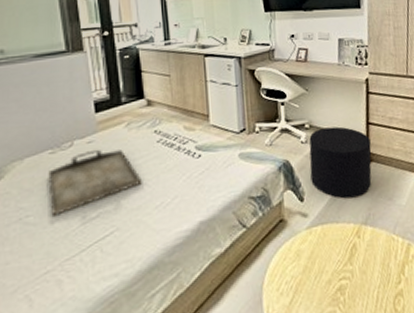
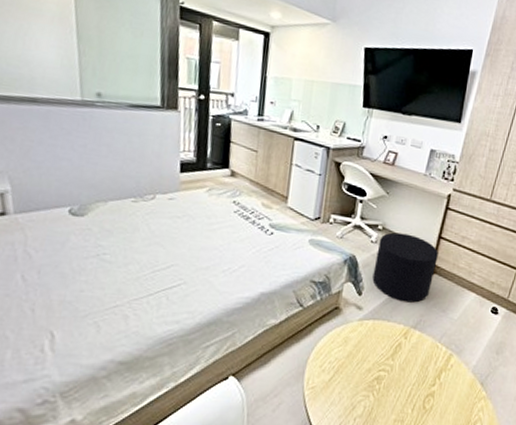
serving tray: present [48,149,142,216] -> none [126,206,214,259]

